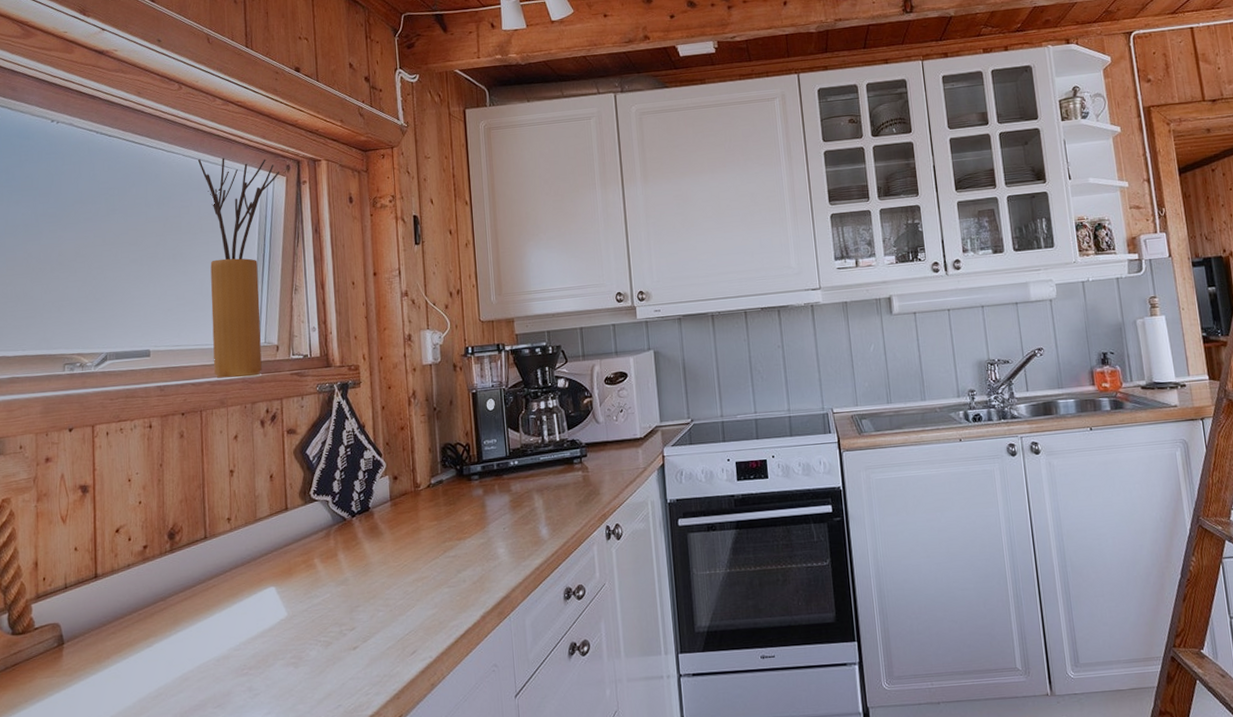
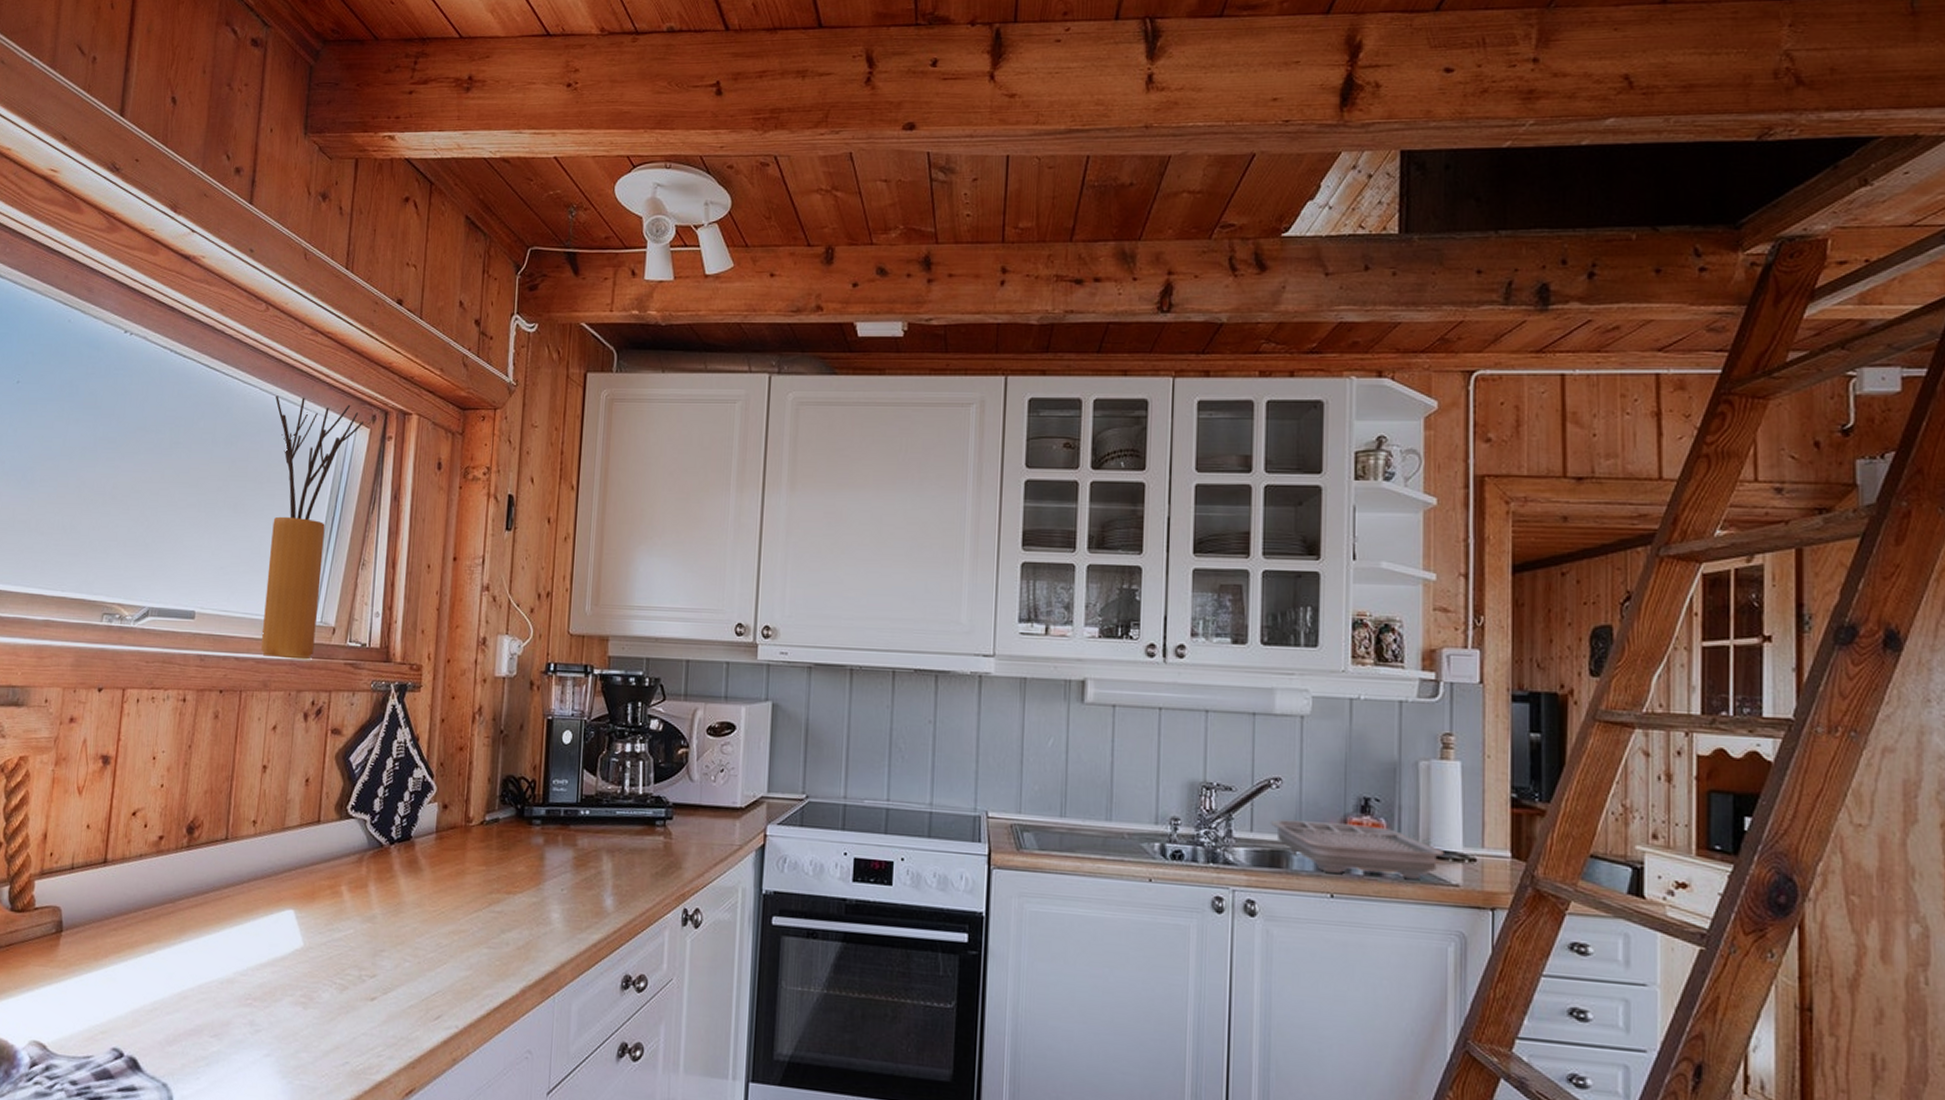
dish rack: none [1039,372,1163,412] -> present [1270,819,1444,881]

